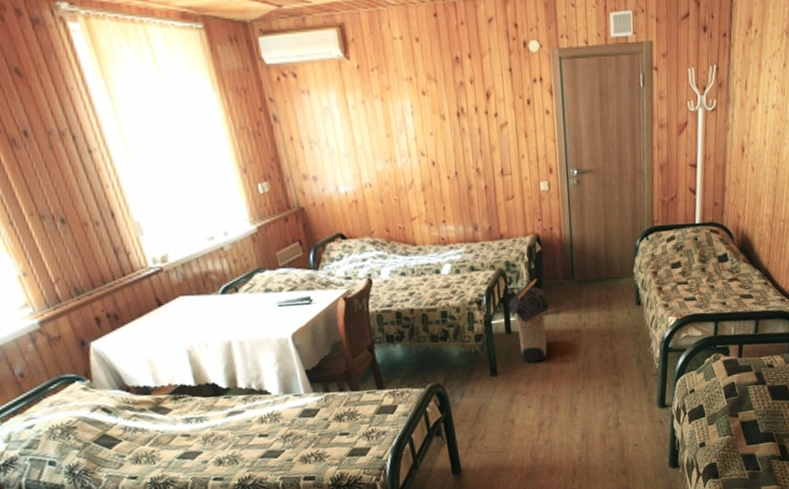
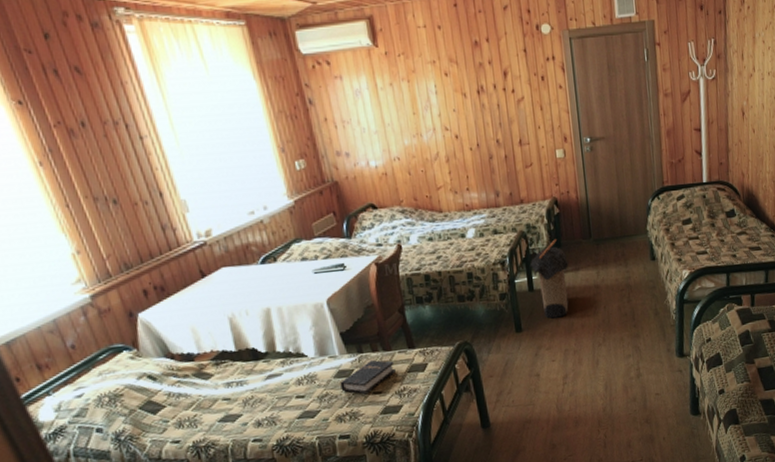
hardback book: none [305,399,364,436] -> present [340,360,396,395]

